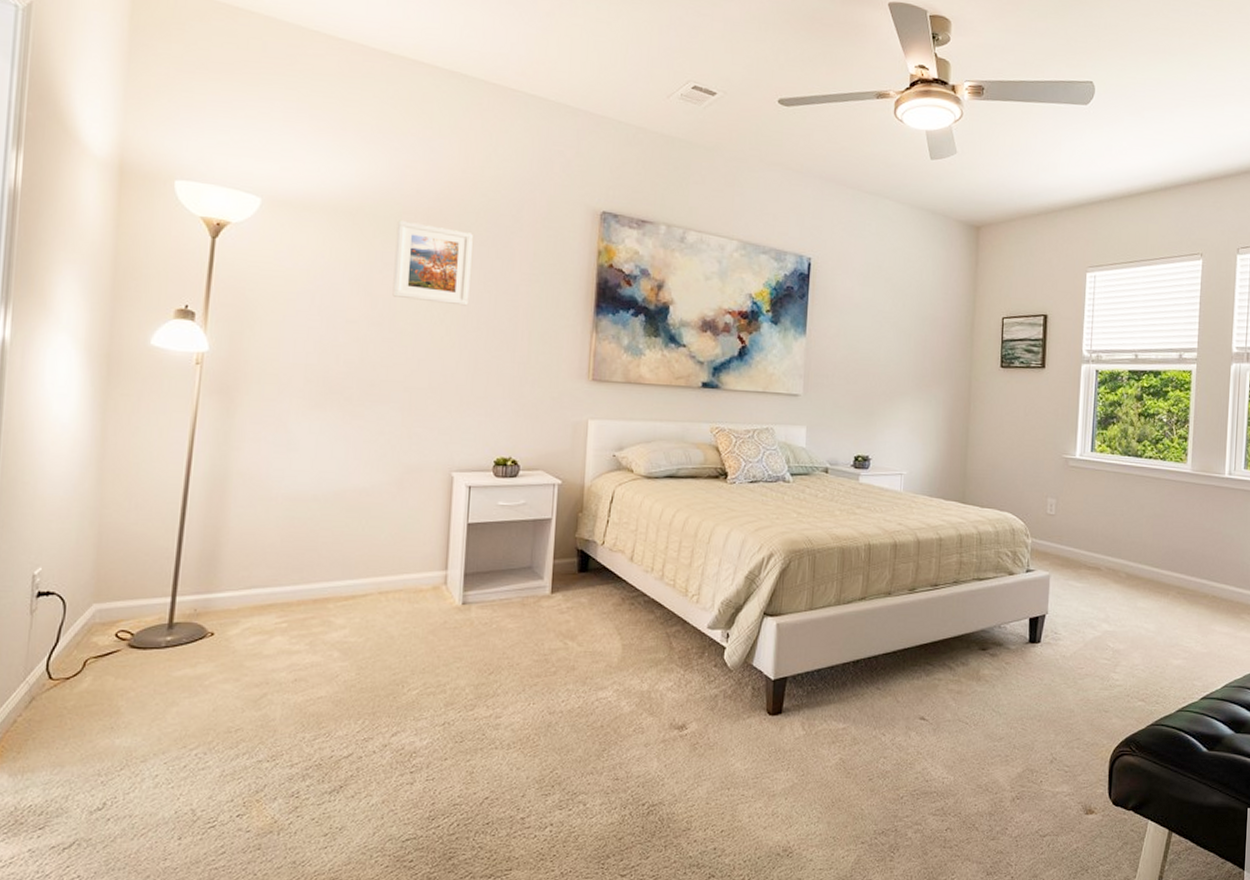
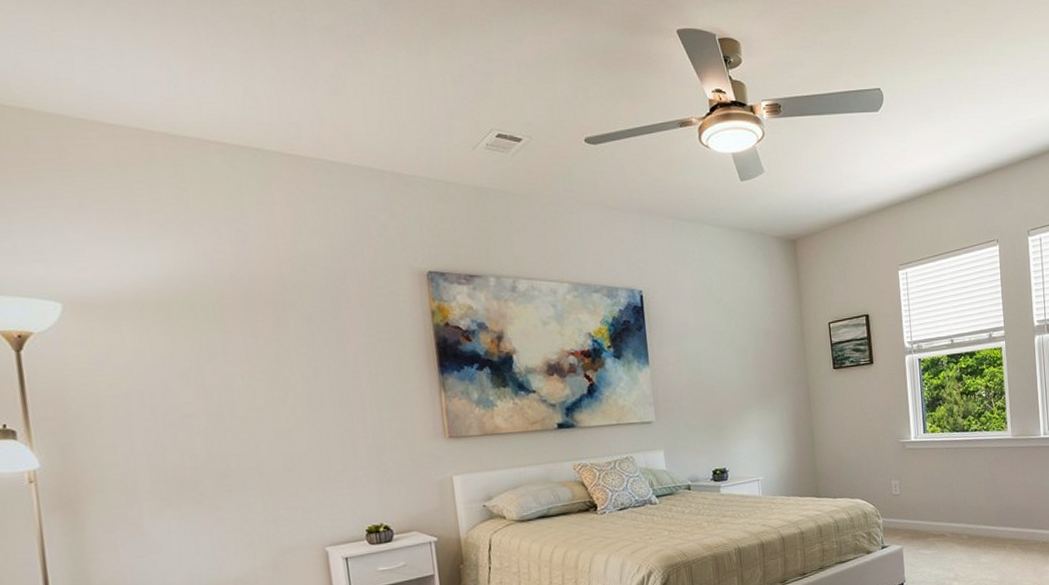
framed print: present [392,220,473,306] -> none [216,306,309,386]

